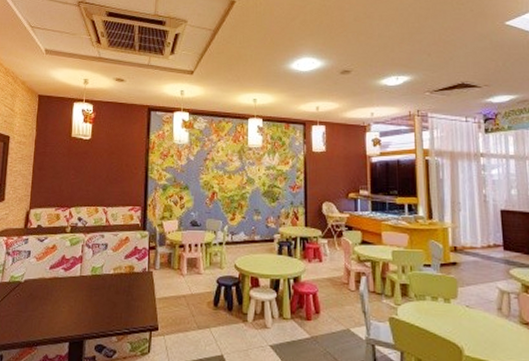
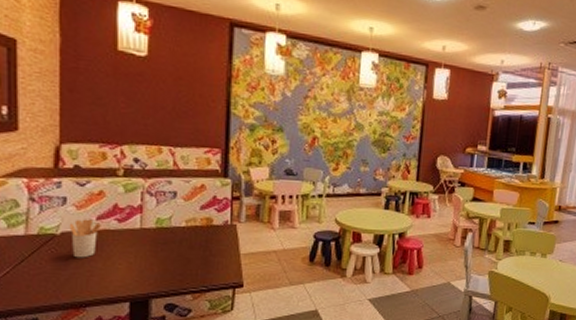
utensil holder: none [30,268,53,302] -> present [69,219,101,258]

